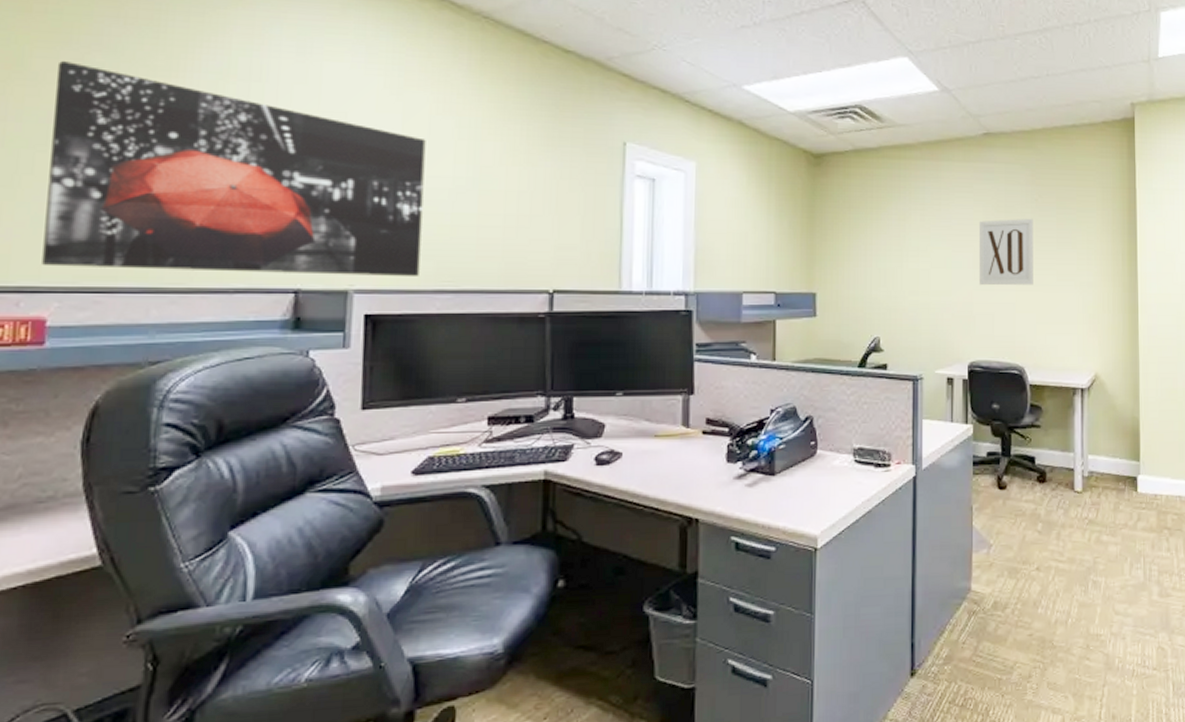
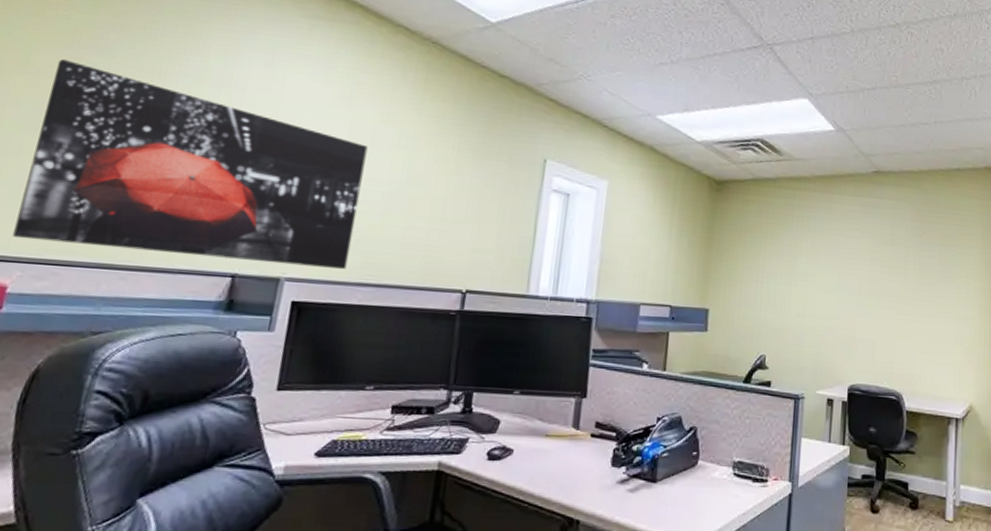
wall art: present [978,218,1033,286] -> none [862,251,916,315]

